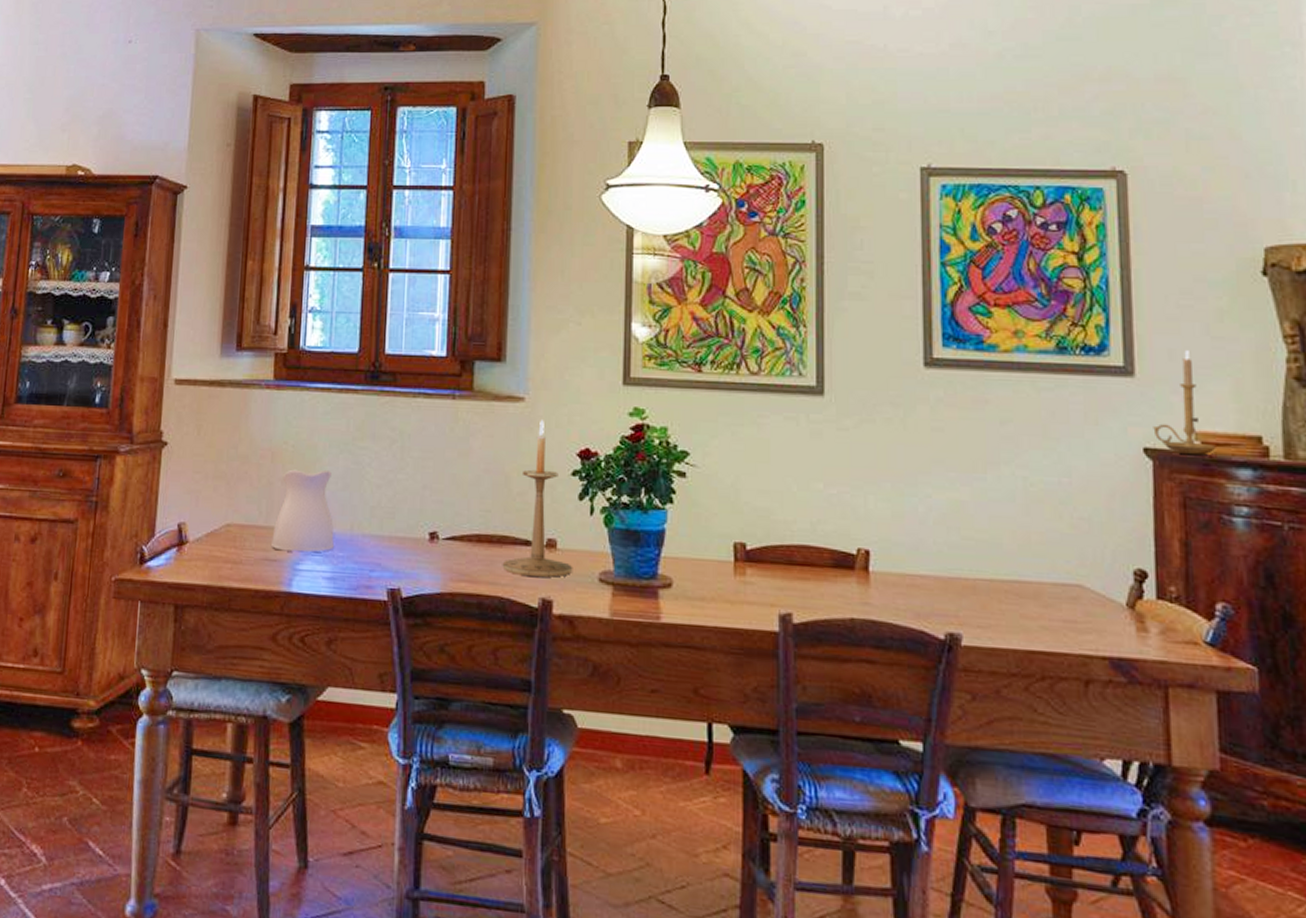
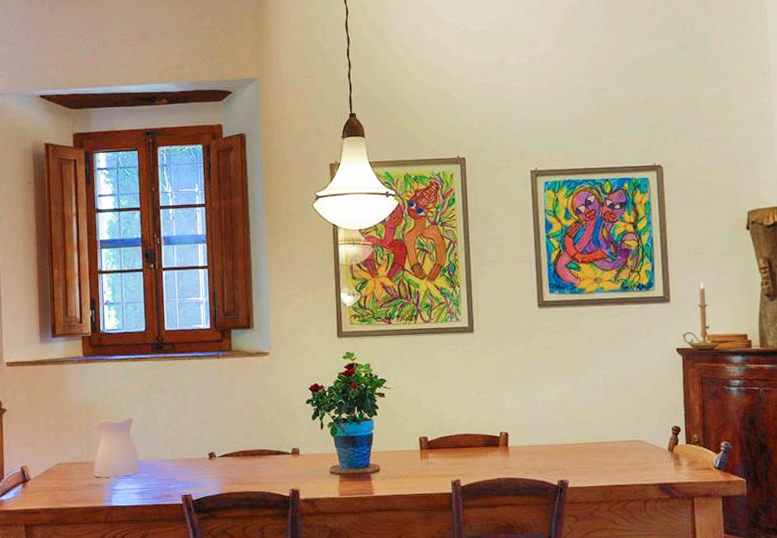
candlestick: present [502,420,573,578] -> none [262,367,312,475]

